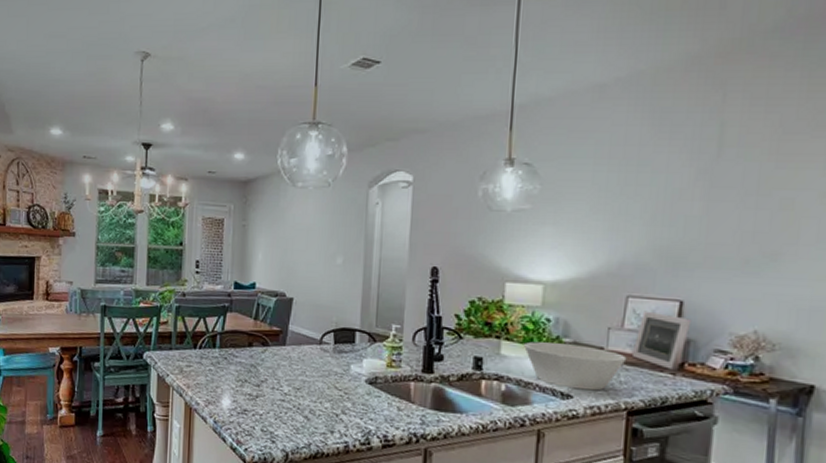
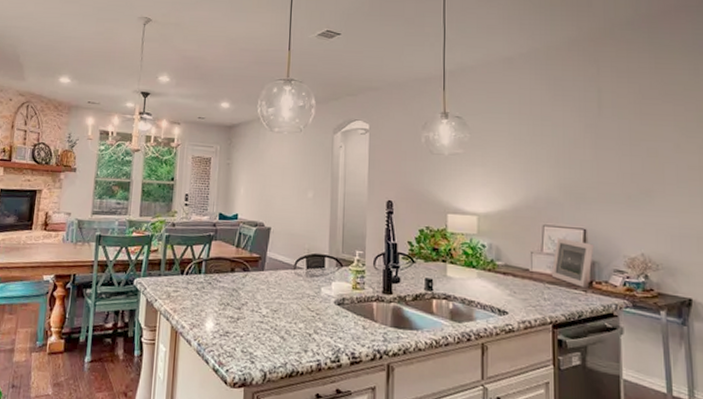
bowl: present [522,341,627,391] -> none [464,264,548,307]

